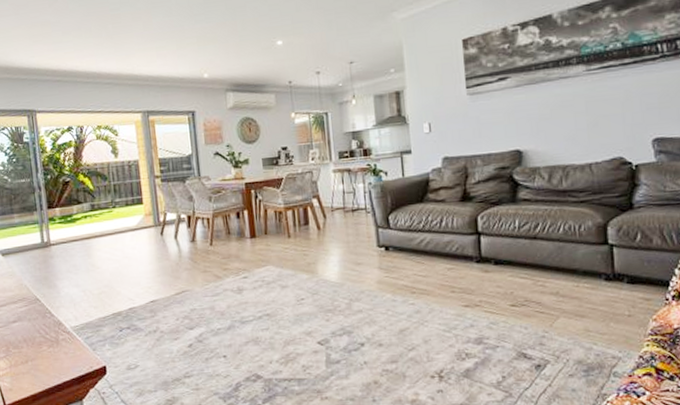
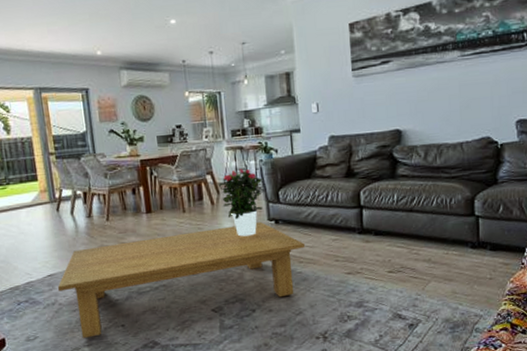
coffee table: none [159,249,417,368] -> present [57,222,305,338]
potted flower: none [324,192,374,264] -> present [218,169,265,237]

